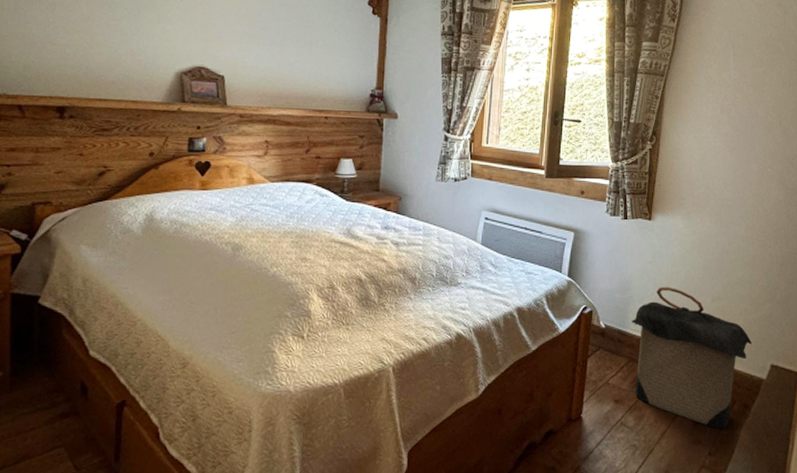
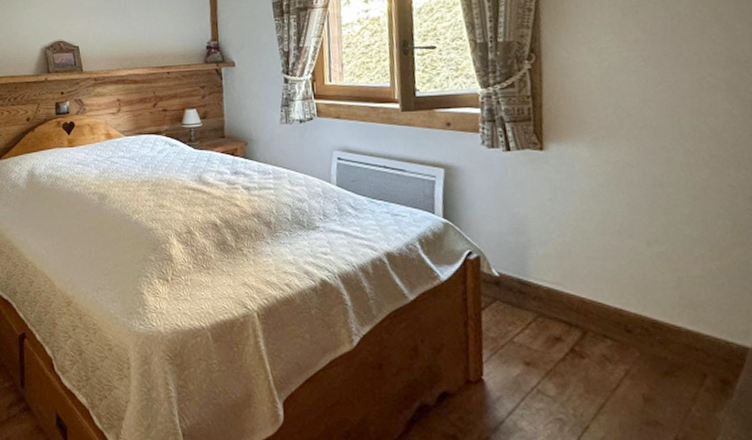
laundry hamper: present [632,286,752,429] -> none [534,227,720,410]

